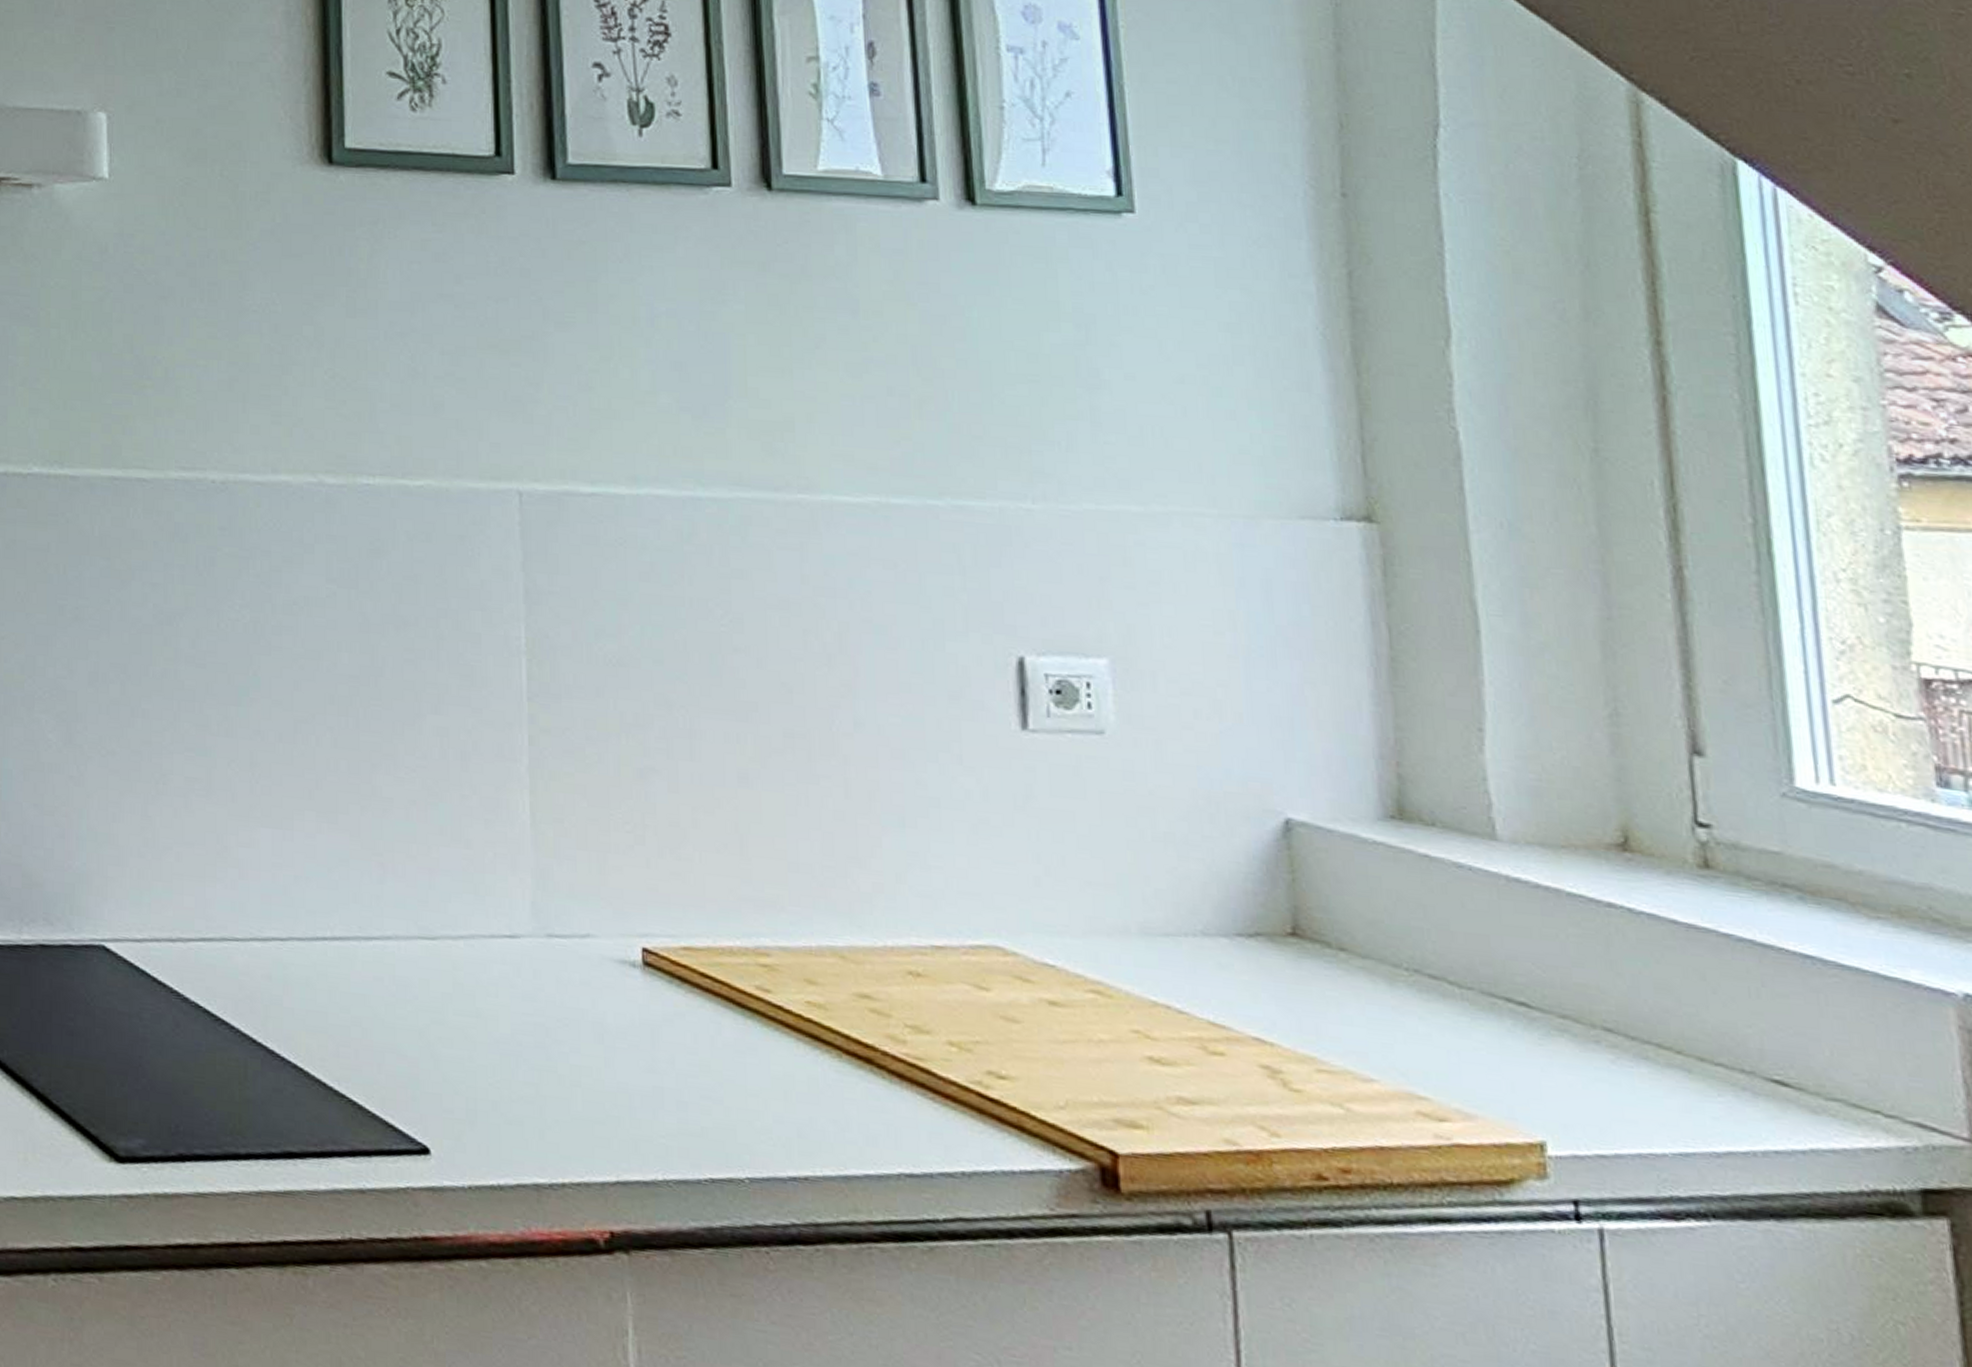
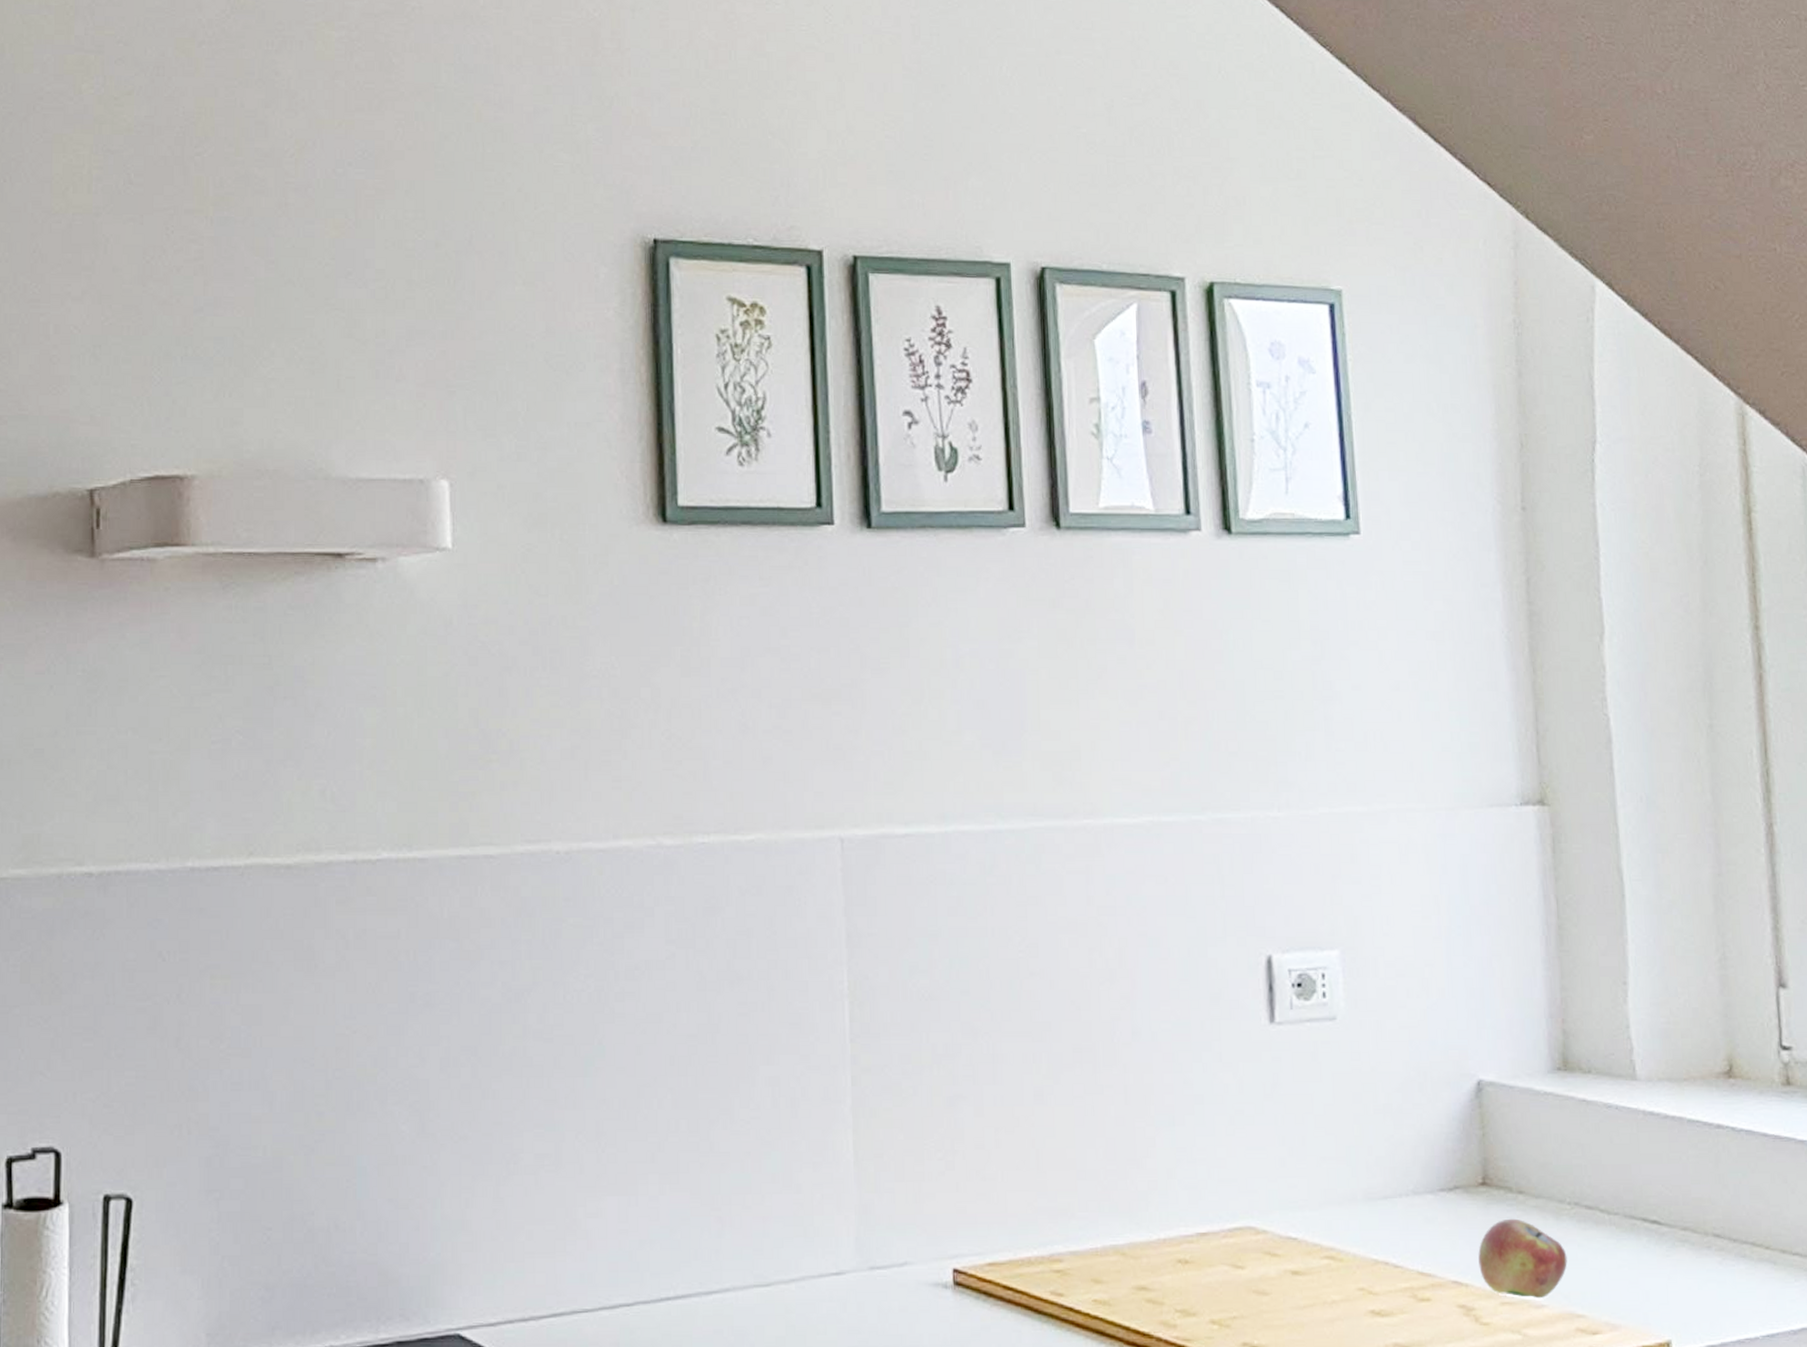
fruit: none [1286,976,1405,1072] -> present [1478,1218,1567,1299]

